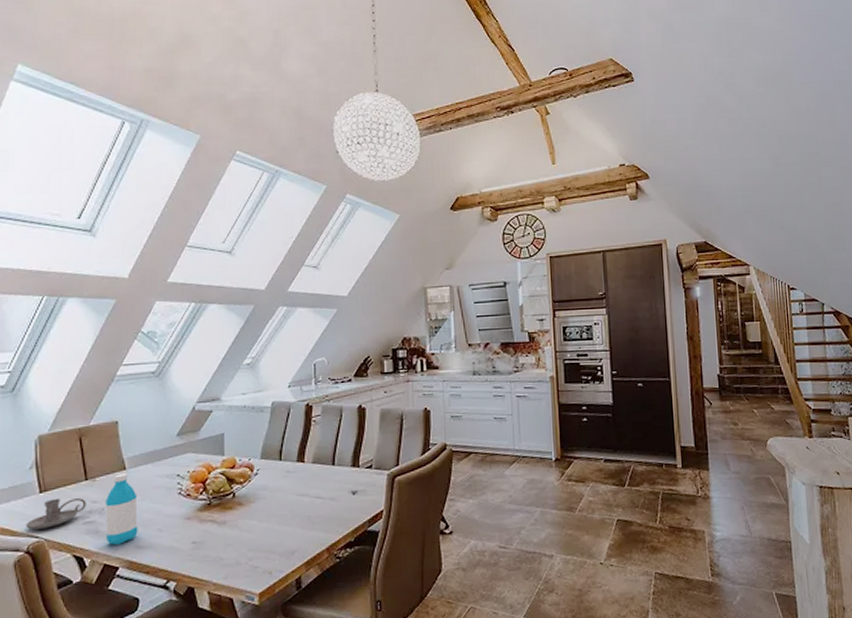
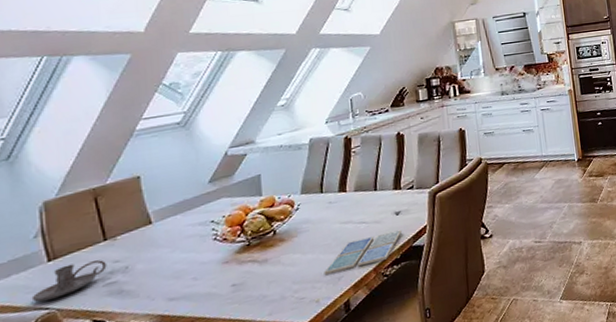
water bottle: present [105,473,138,545] -> none [128,227,170,303]
drink coaster: none [278,511,358,546] -> present [324,229,403,275]

